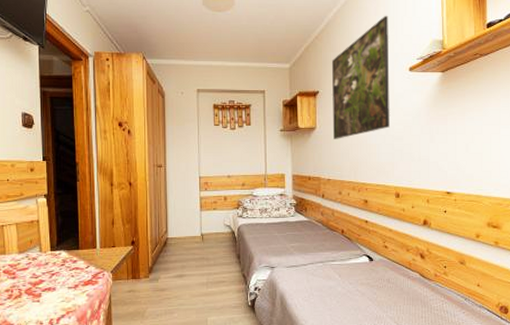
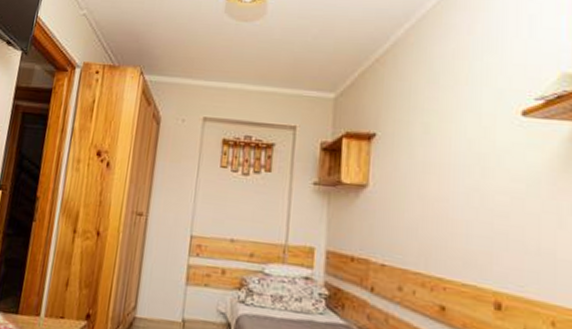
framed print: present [331,15,390,139] -> none [393,35,490,206]

